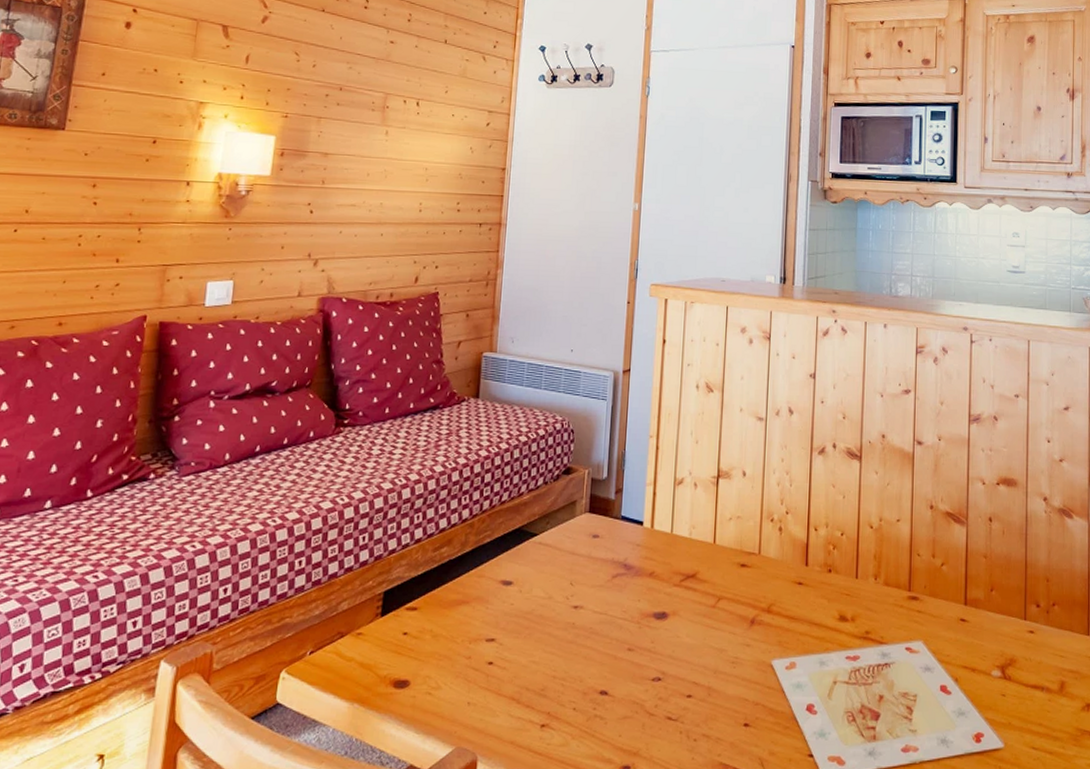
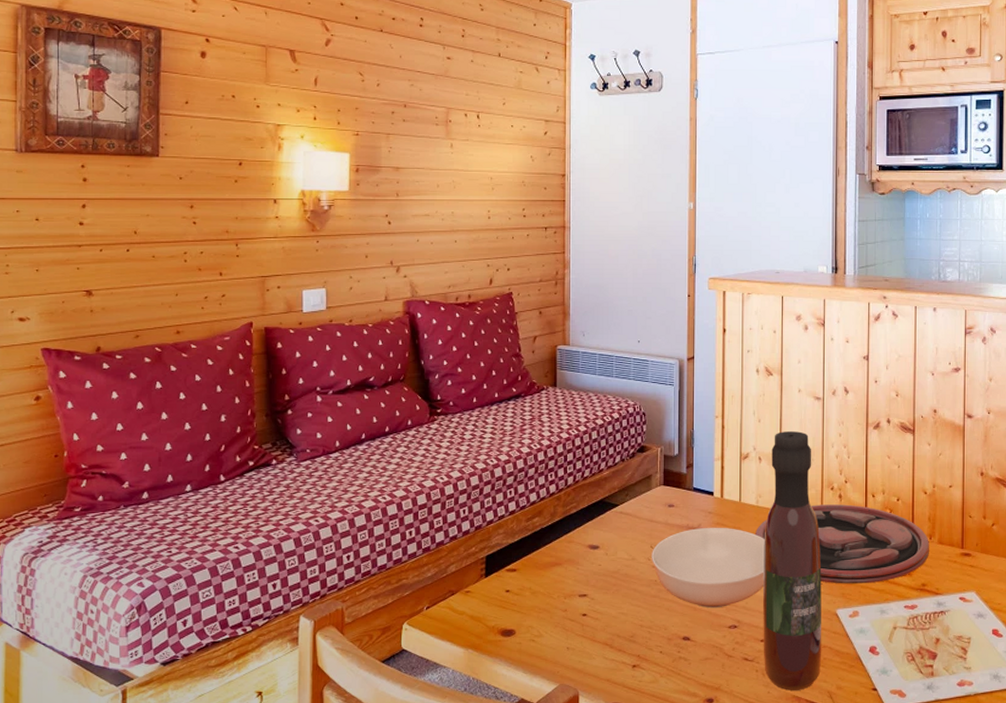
bowl: none [570,562,697,657] -> present [652,527,765,609]
plate: none [687,538,874,630] -> present [755,504,929,584]
wine bottle: none [688,455,758,756] -> present [763,431,822,690]

